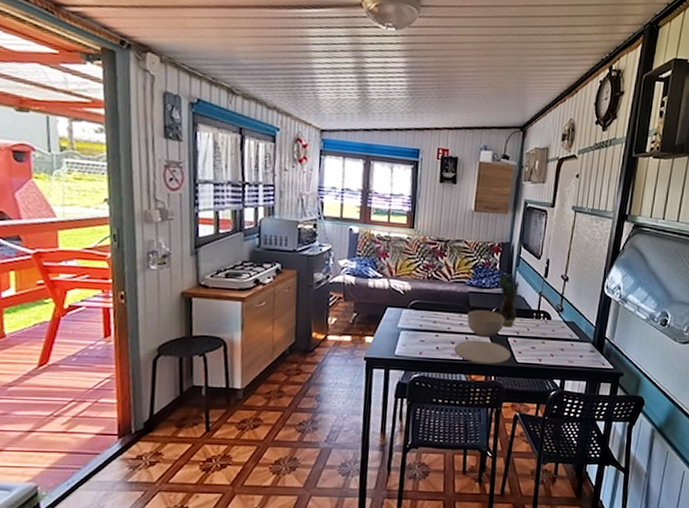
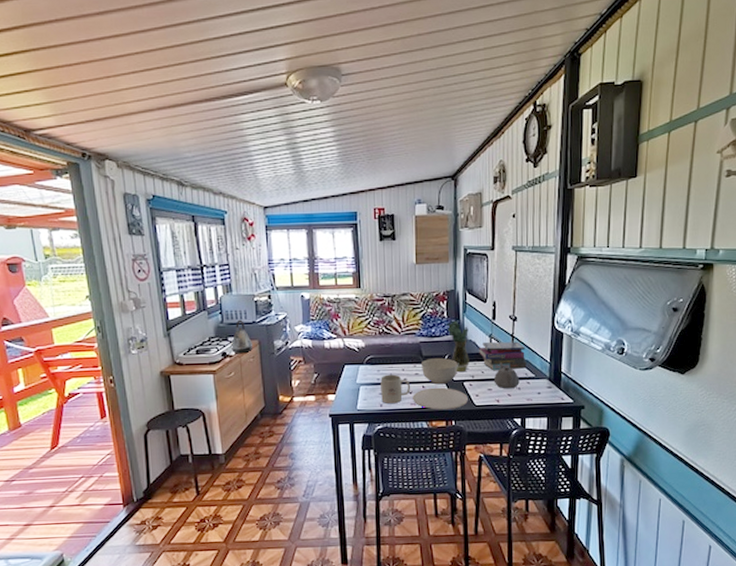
kettle: none [265,246,291,283] -> present [230,319,253,354]
mug: none [421,321,454,353] -> present [381,374,411,404]
books: none [527,298,573,330] -> present [479,341,527,371]
teapot: none [538,321,564,349] -> present [493,362,520,389]

